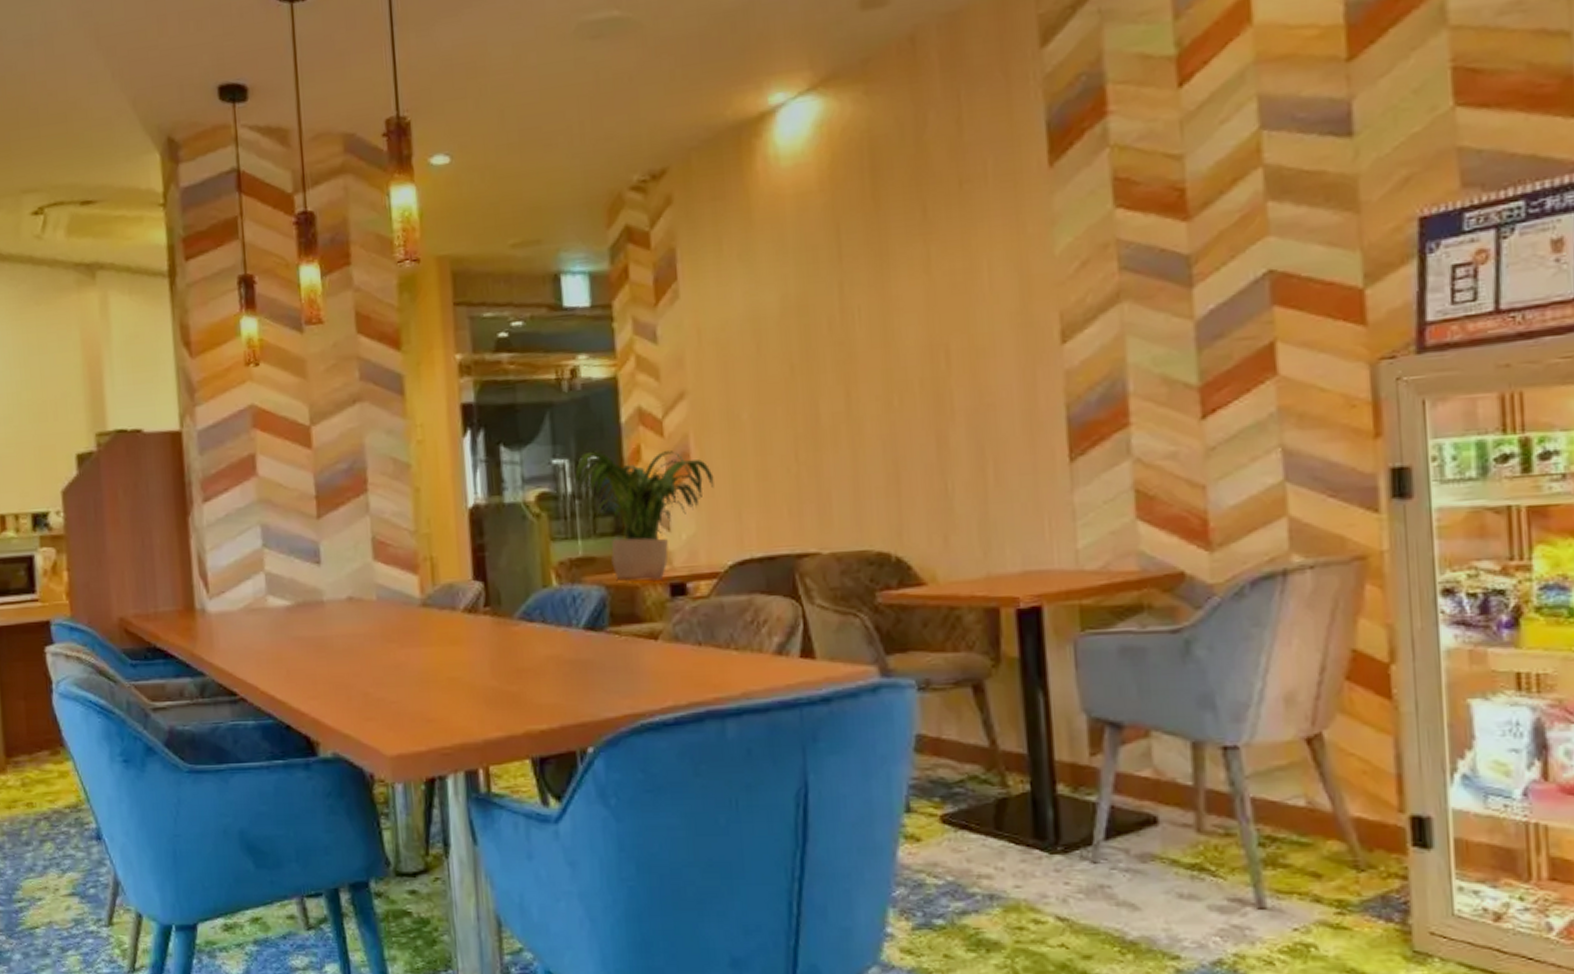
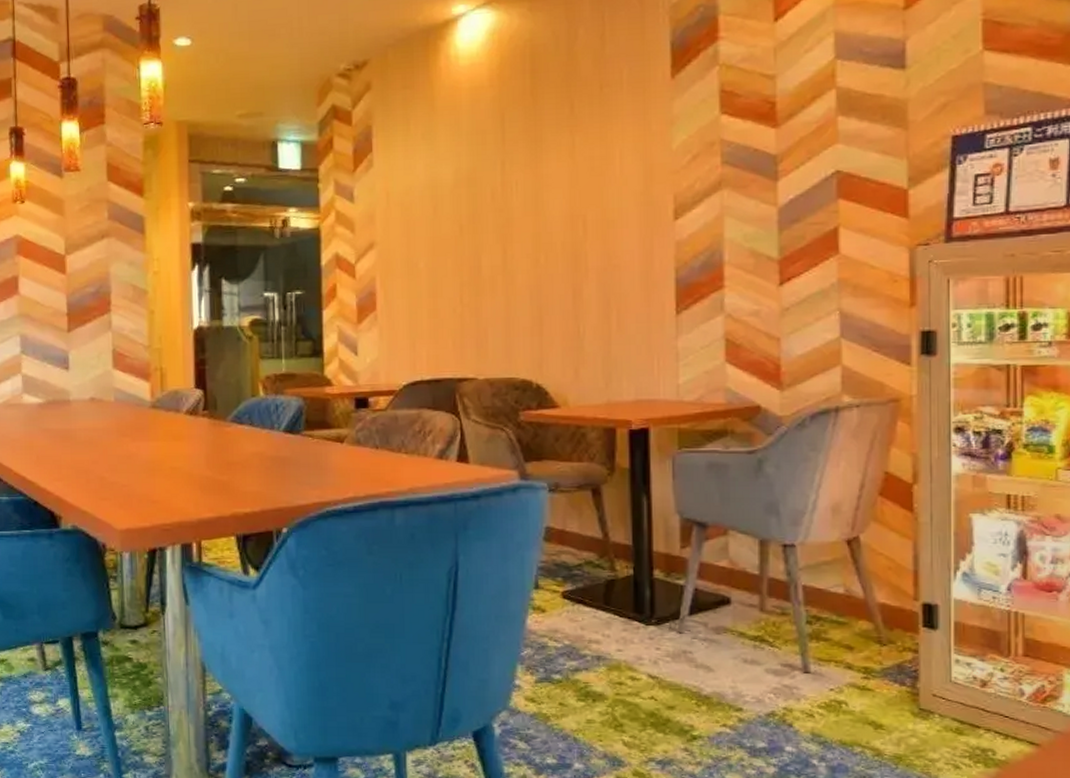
potted plant: present [574,451,714,581] -> none [281,288,394,395]

